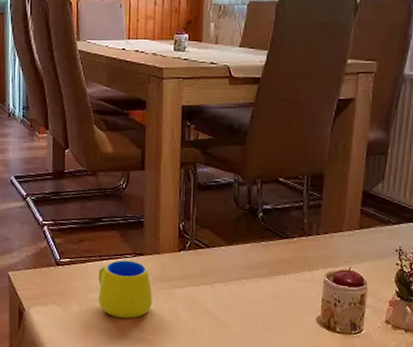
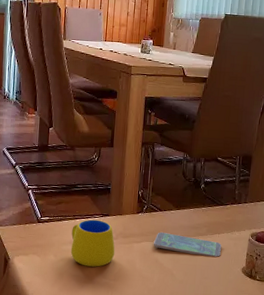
smartphone: none [200,274,288,304] -> present [153,232,221,257]

